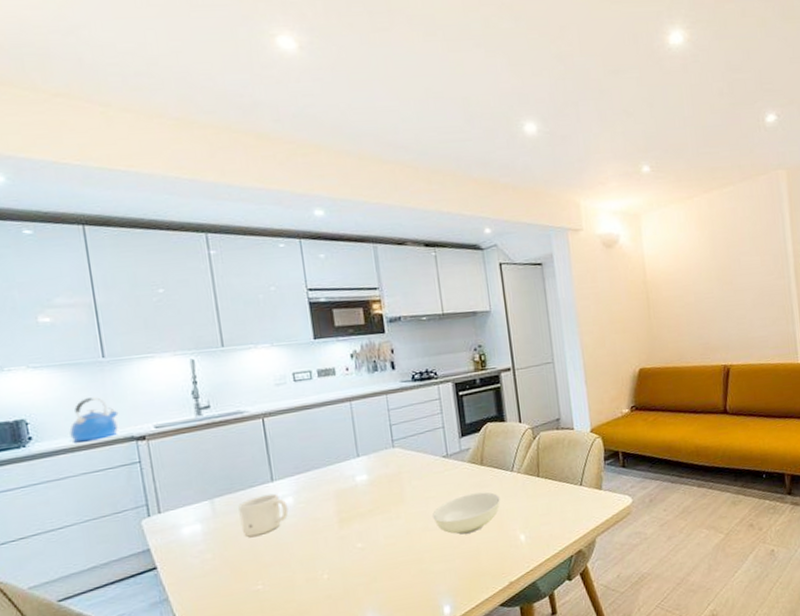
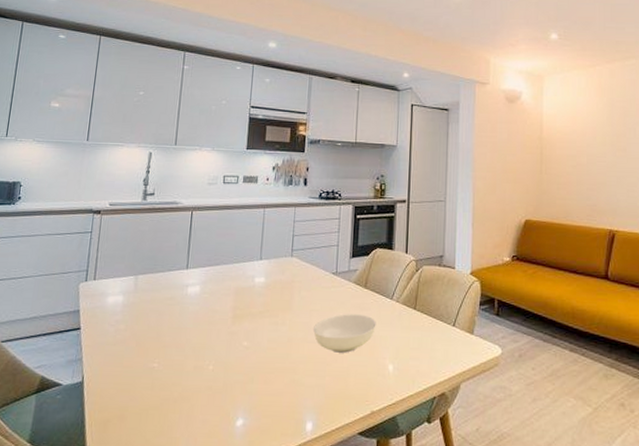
kettle: present [69,397,119,443] -> none [47,172,87,208]
mug: present [238,493,289,537] -> none [153,280,195,316]

